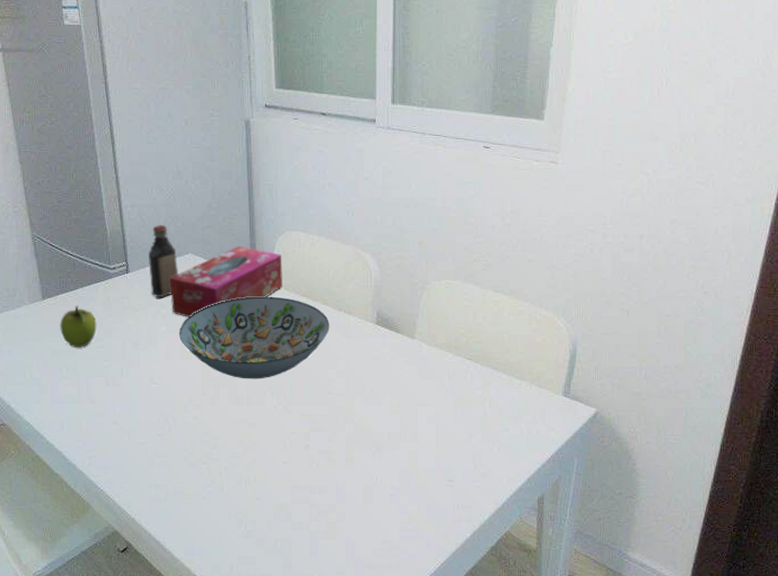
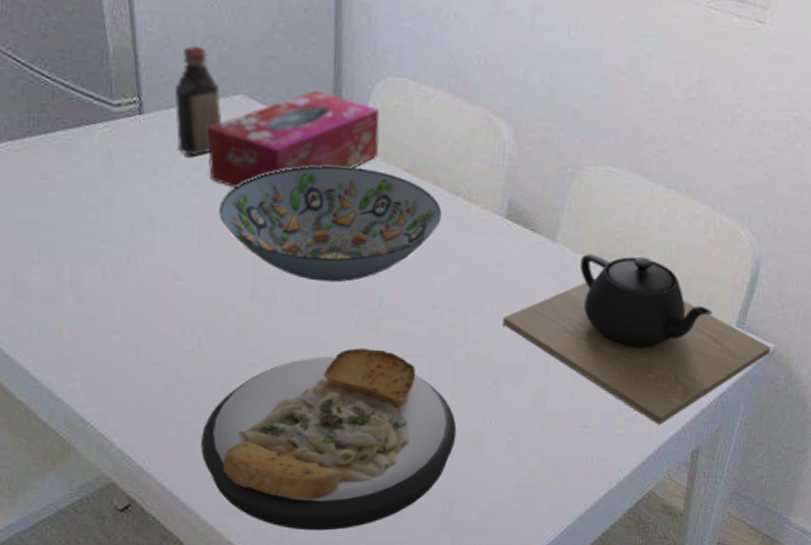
fruit: present [59,306,97,348] -> none [26,156,89,221]
plate: none [173,426,352,566] -> present [201,348,457,531]
teapot: none [379,346,595,477] -> present [502,254,772,425]

